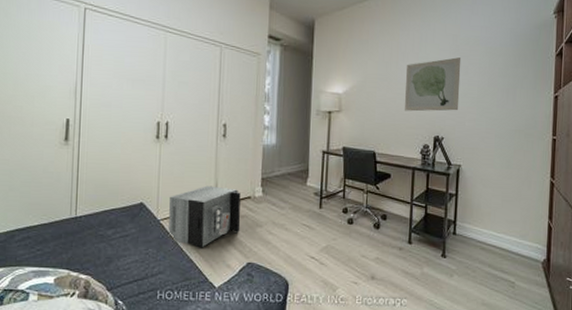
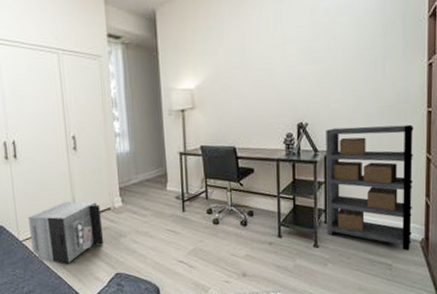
wall art: present [405,57,461,112] -> none [262,33,323,100]
shelving unit: none [455,145,539,270] -> present [326,124,413,251]

